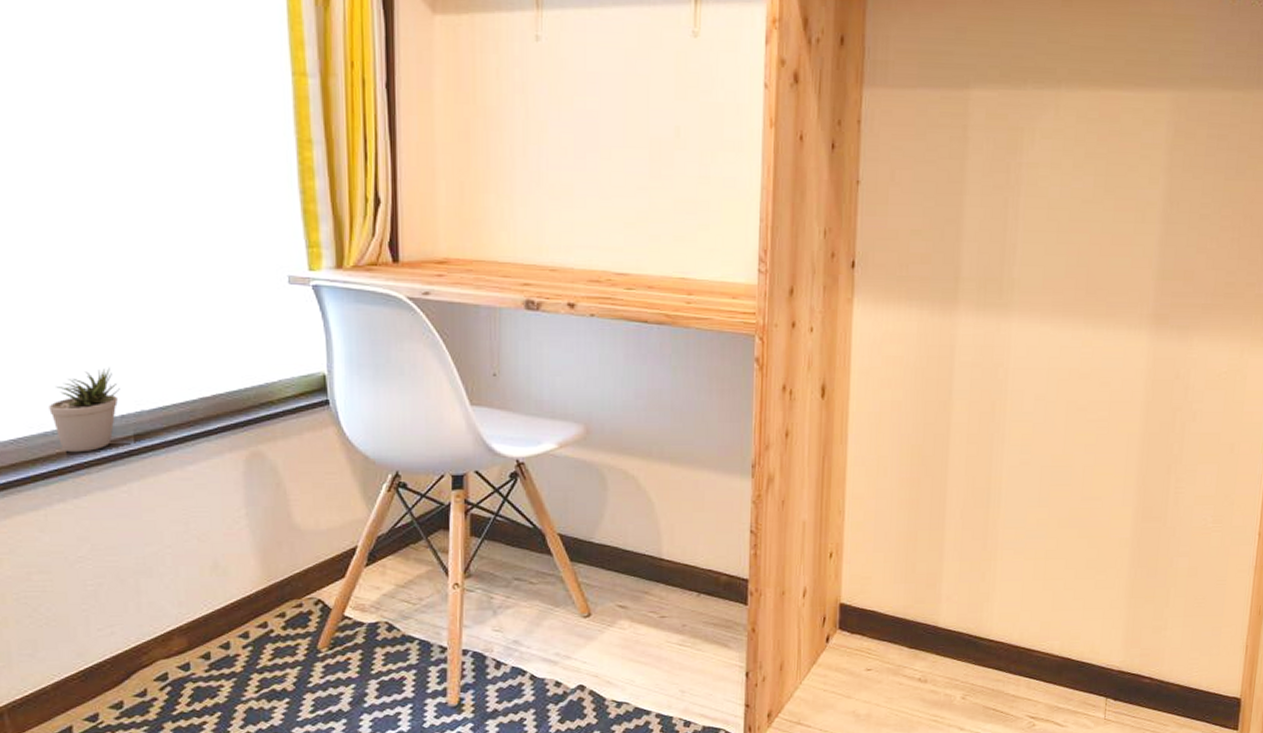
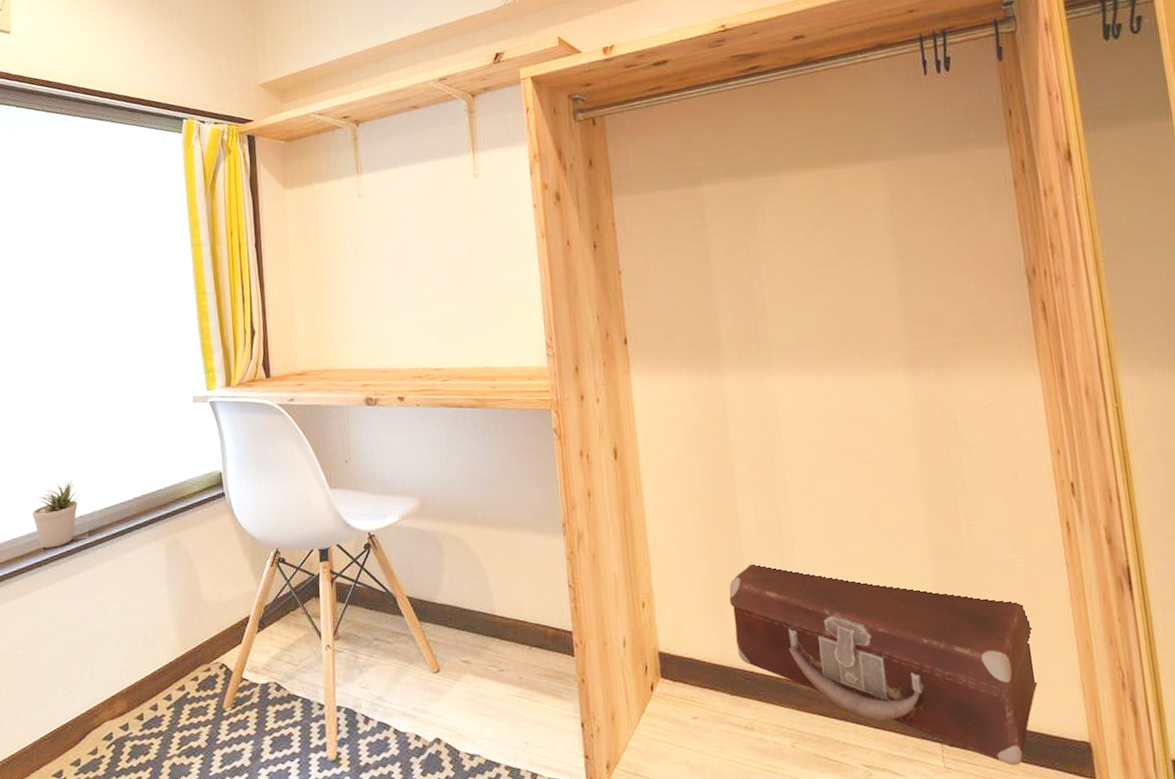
suitcase: none [923,517,1213,718] -> present [729,562,1039,766]

